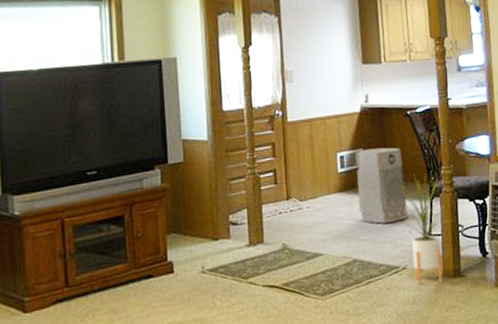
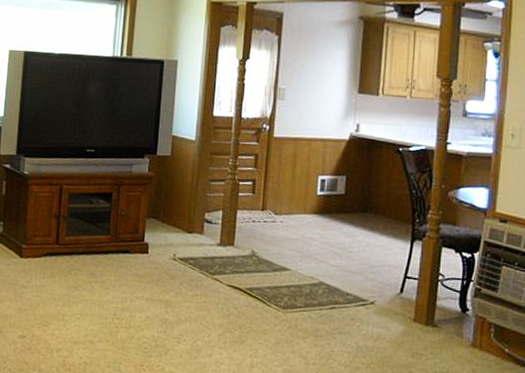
air purifier: present [357,147,408,224] -> none [334,177,387,255]
house plant: present [396,174,452,285] -> none [372,211,435,327]

